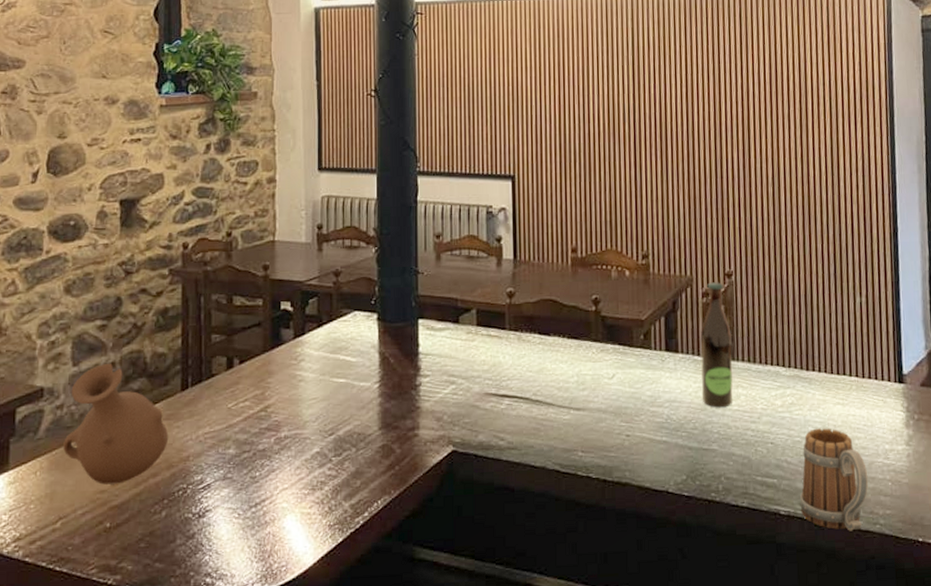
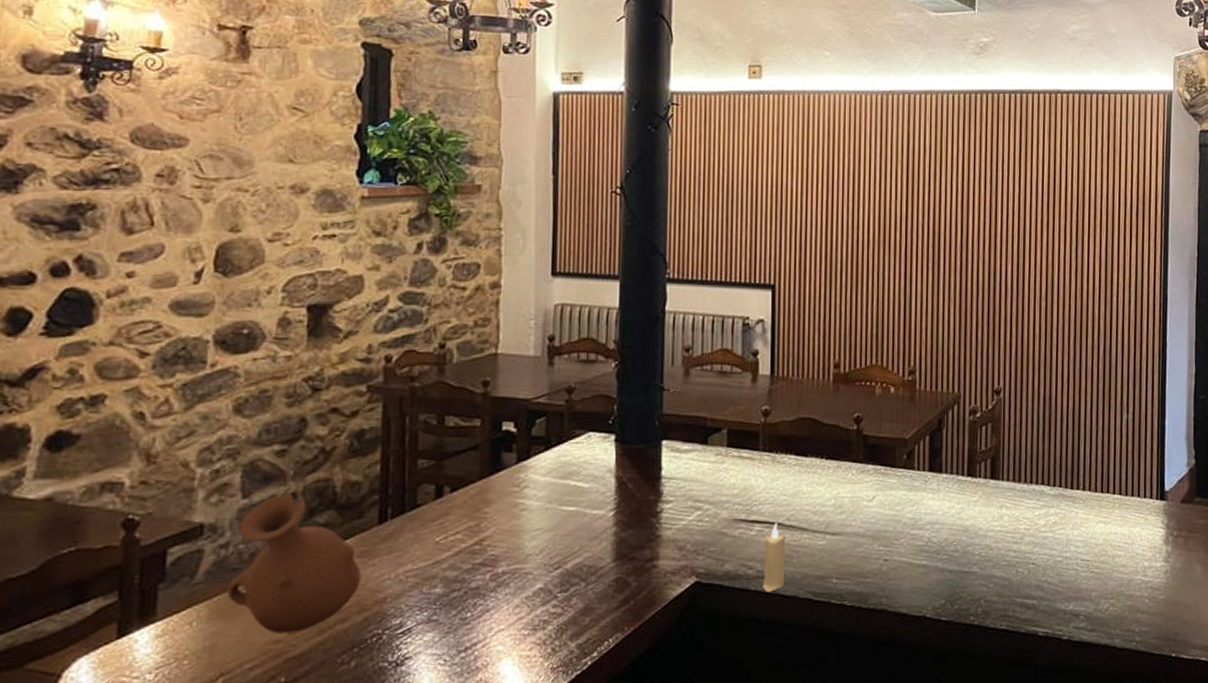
candle: none [512,398,534,463] -> present [761,523,786,593]
bottle: present [700,282,733,408] -> none [964,399,998,529]
beer mug: present [800,428,869,531] -> none [1058,546,1127,650]

